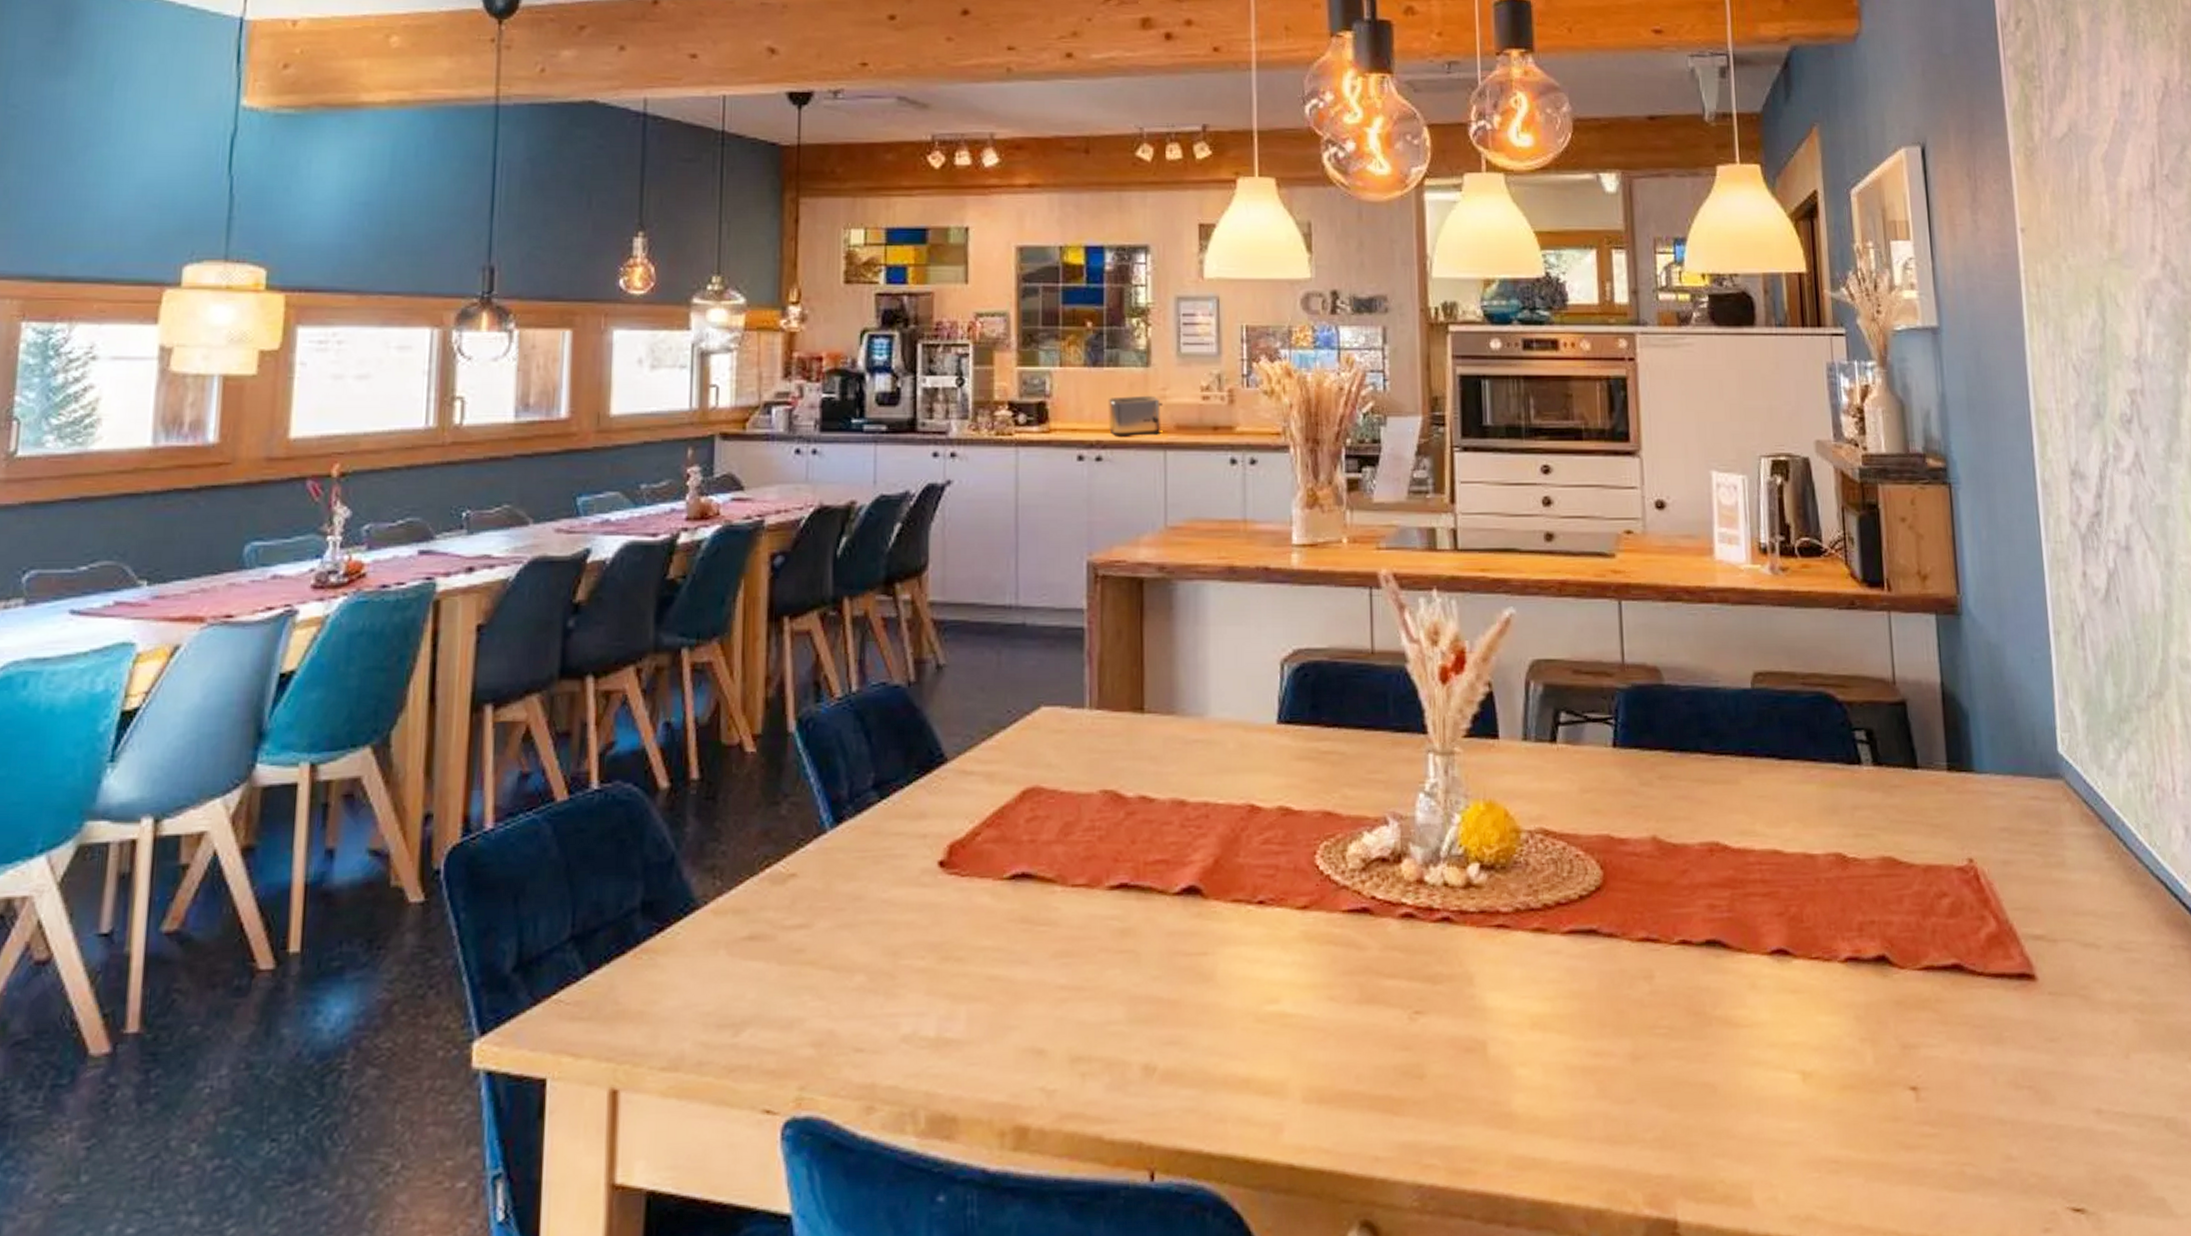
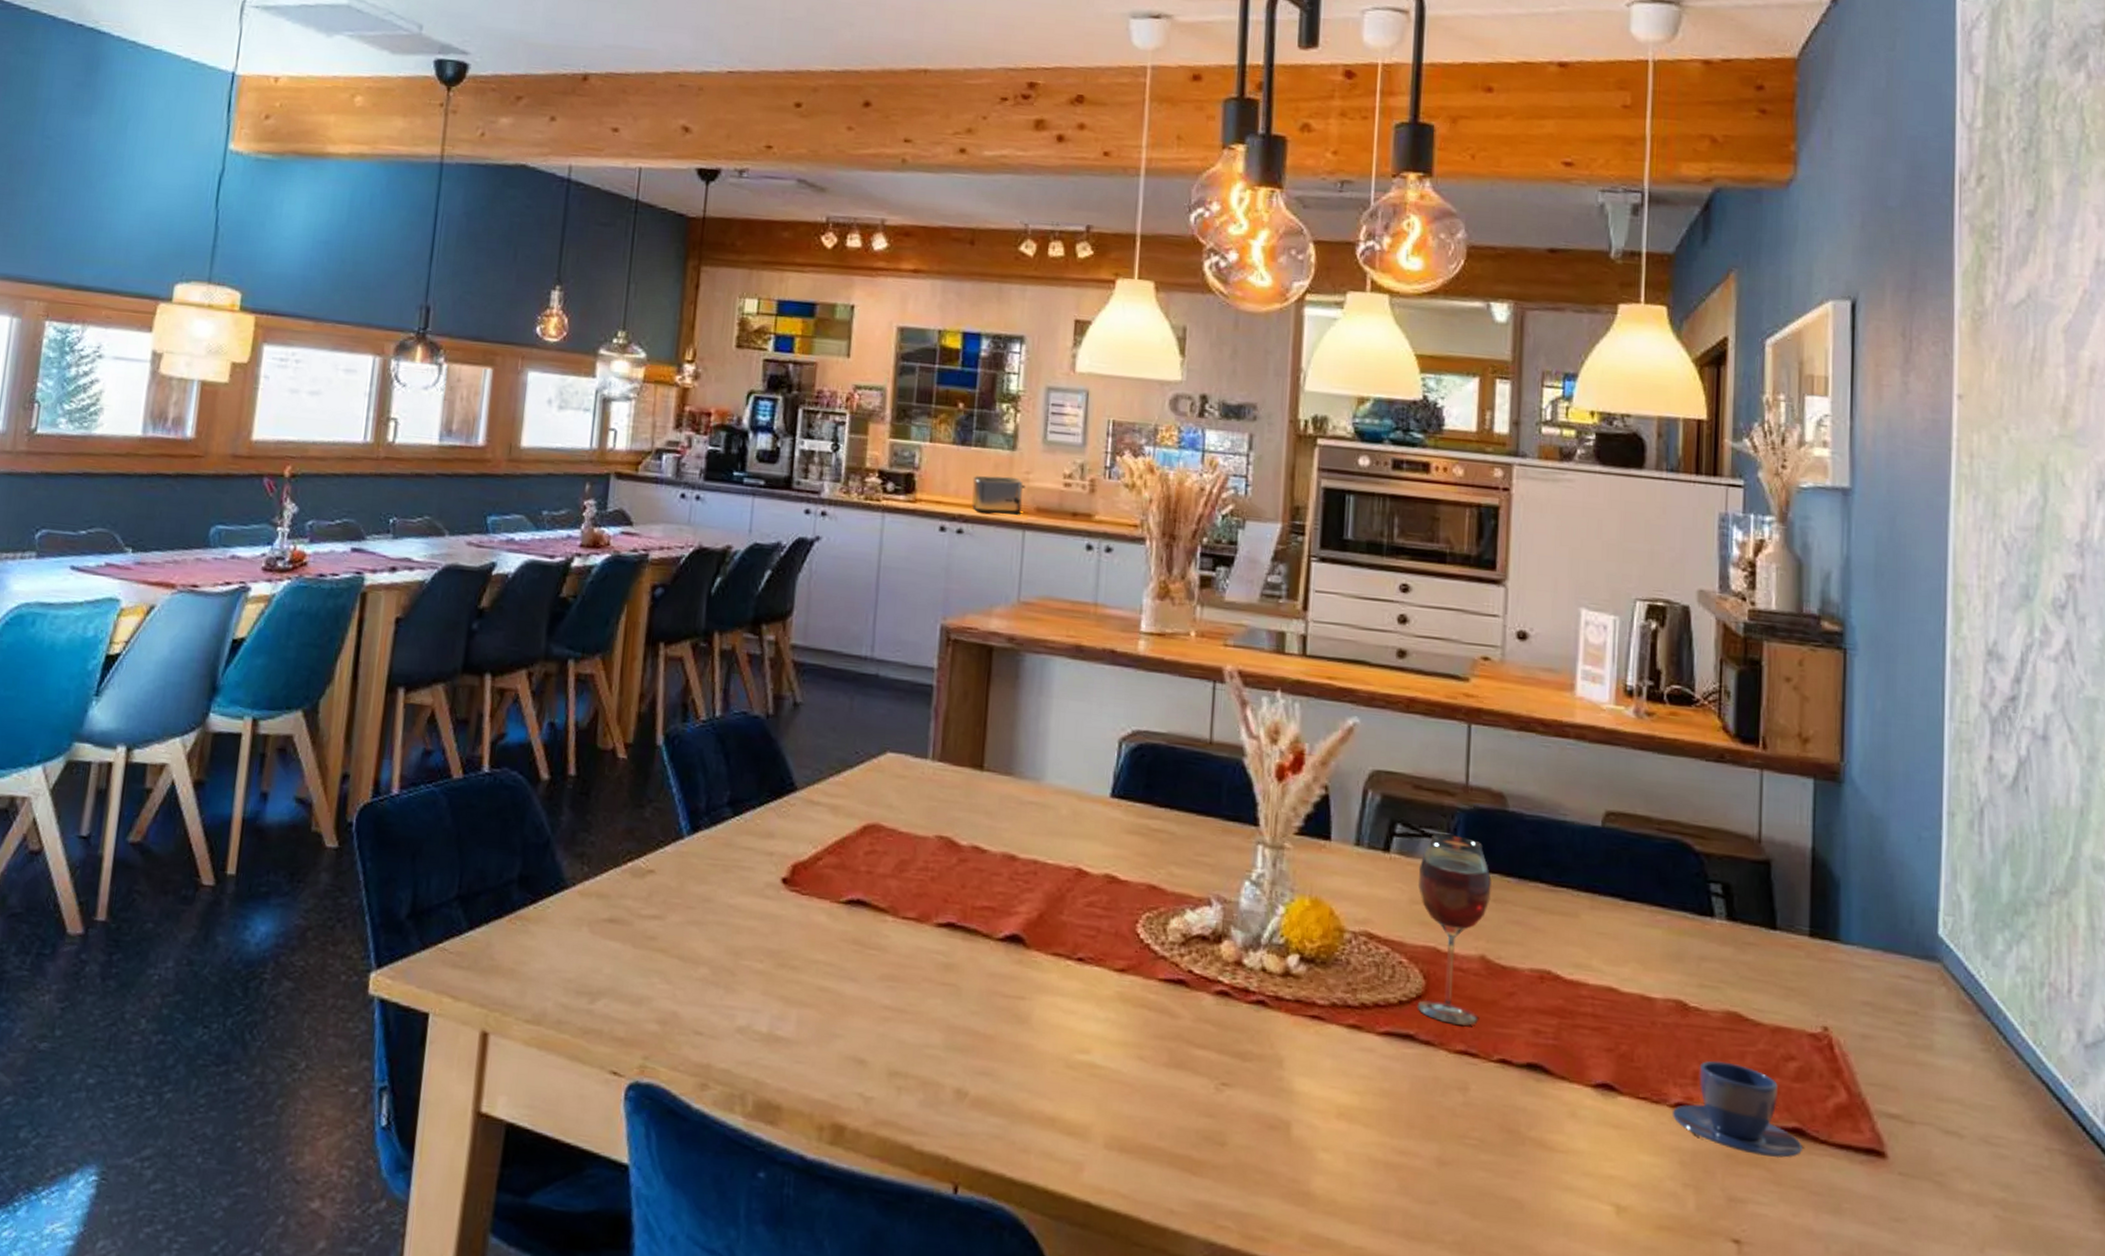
wineglass: none [1585,716,1656,912] -> present [1417,833,1492,1026]
teacup: none [1843,908,1963,998] -> present [1672,1060,1802,1159]

